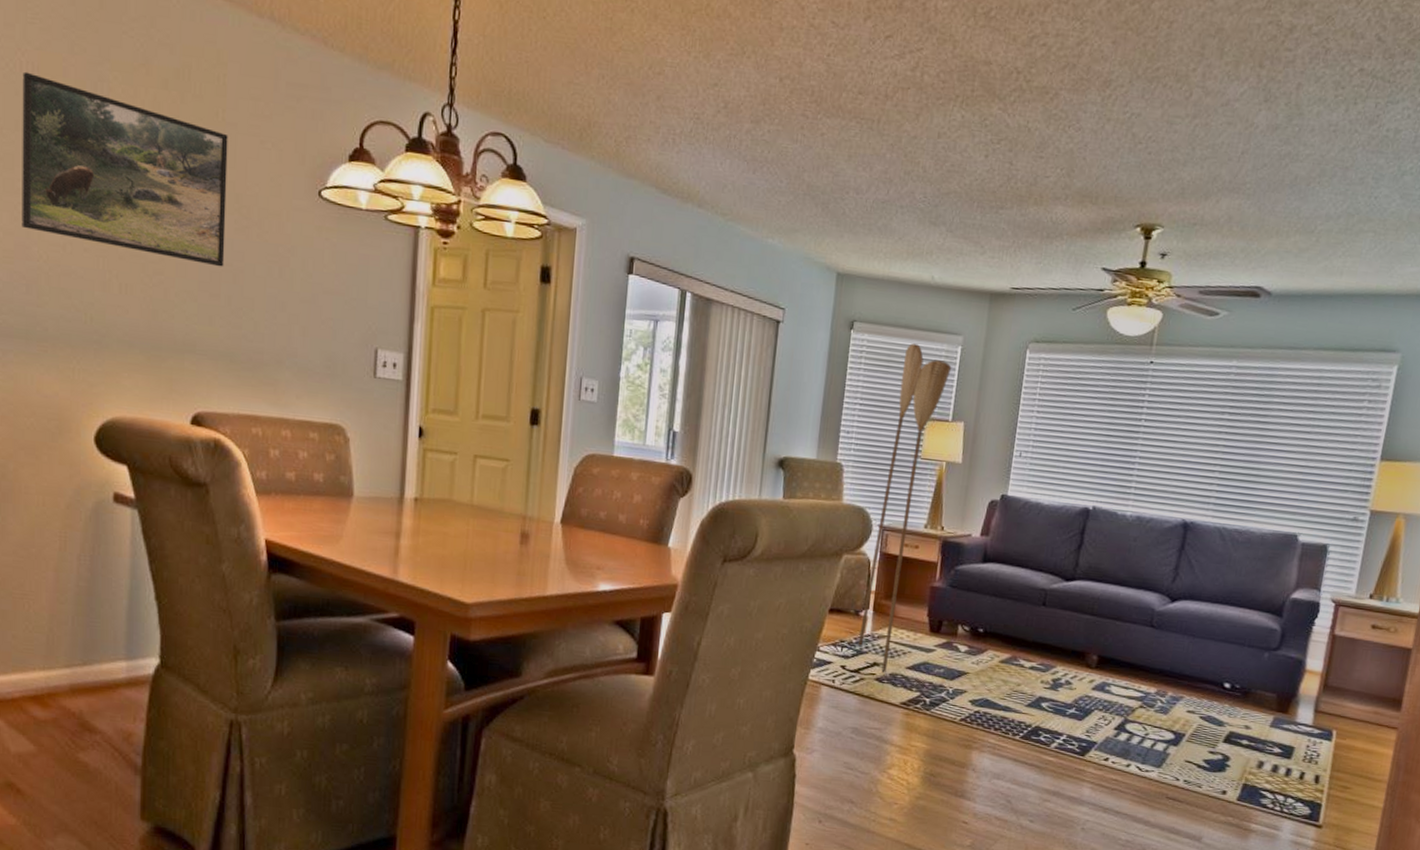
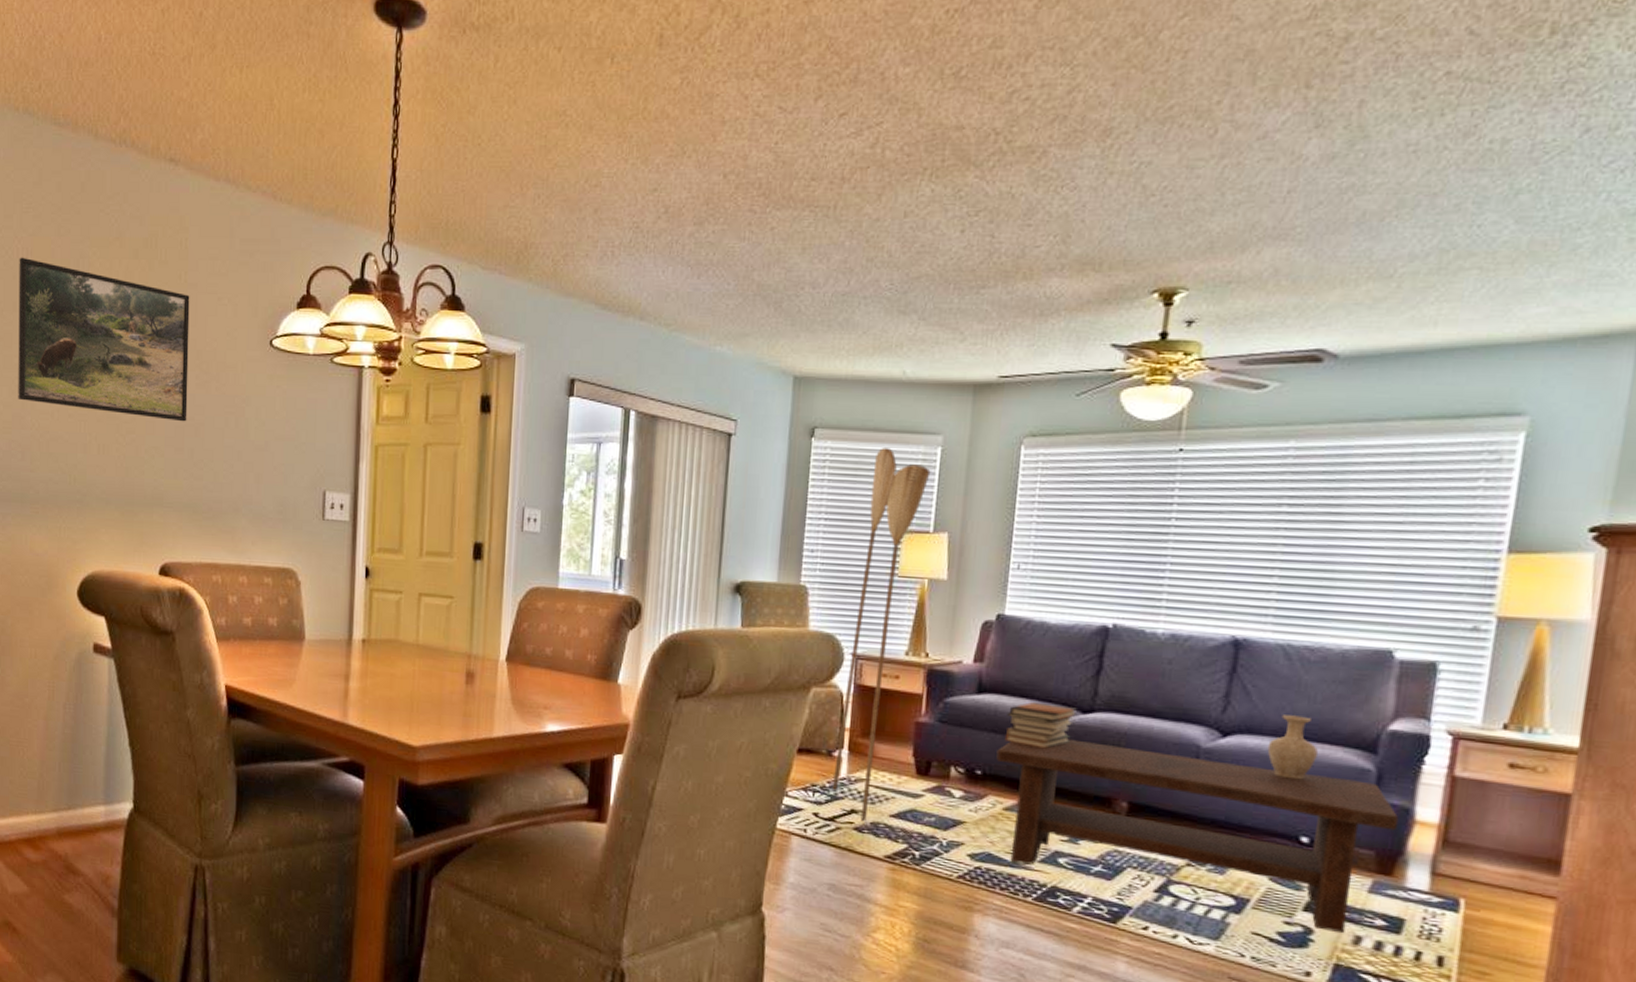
coffee table: none [996,602,1295,760] -> present [996,739,1399,934]
book stack: none [1003,570,1062,611] -> present [1004,701,1077,749]
vase: none [1204,584,1240,638] -> present [1267,715,1318,780]

